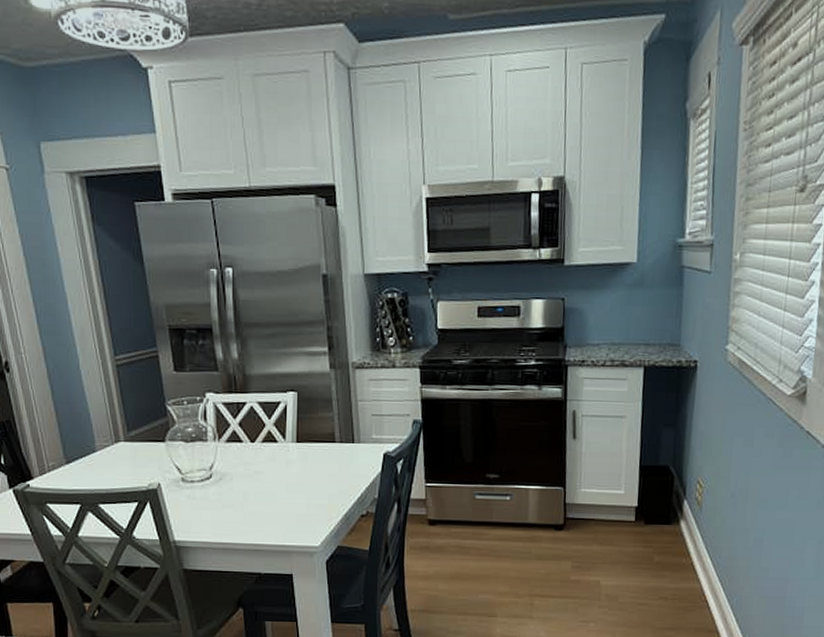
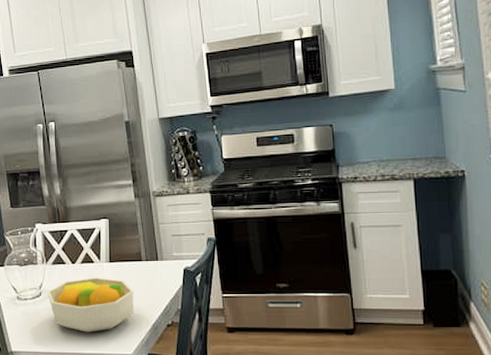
fruit bowl: none [220,459,324,521] -> present [47,277,134,332]

